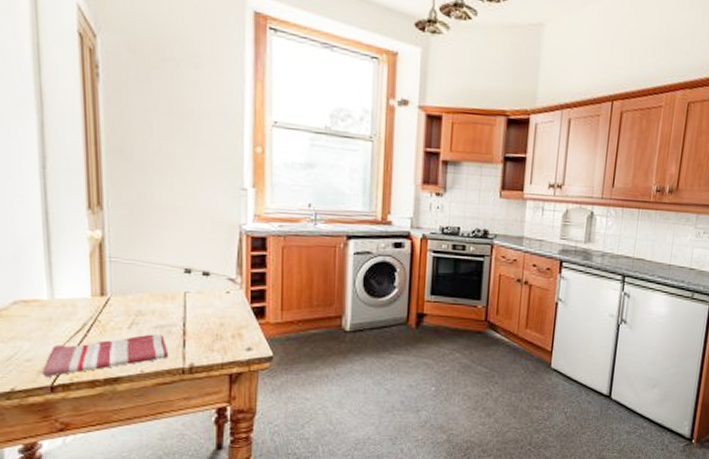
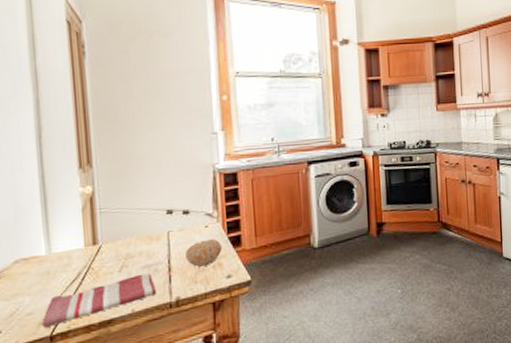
fruit: none [203,307,244,335] -> present [186,239,223,267]

